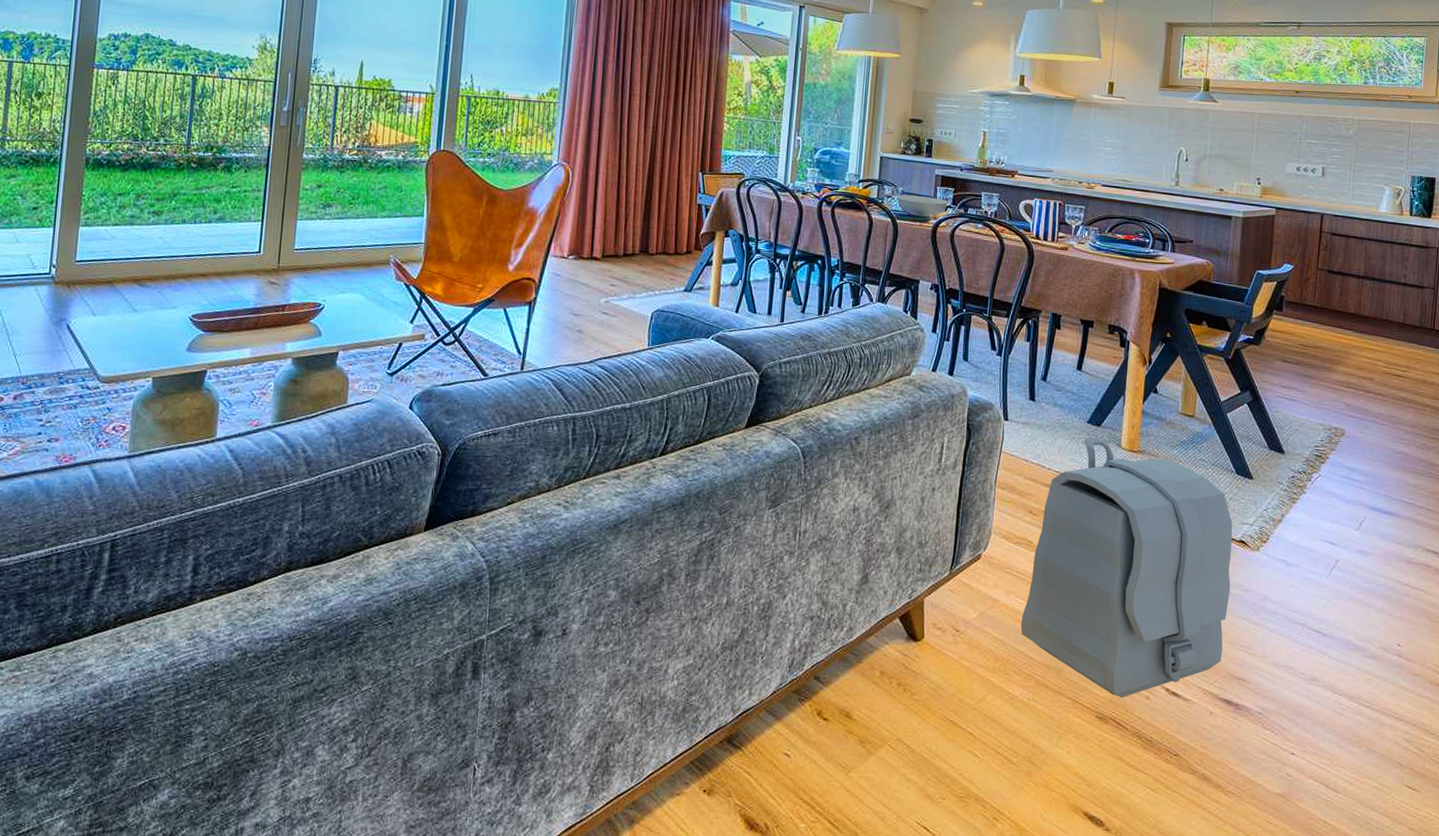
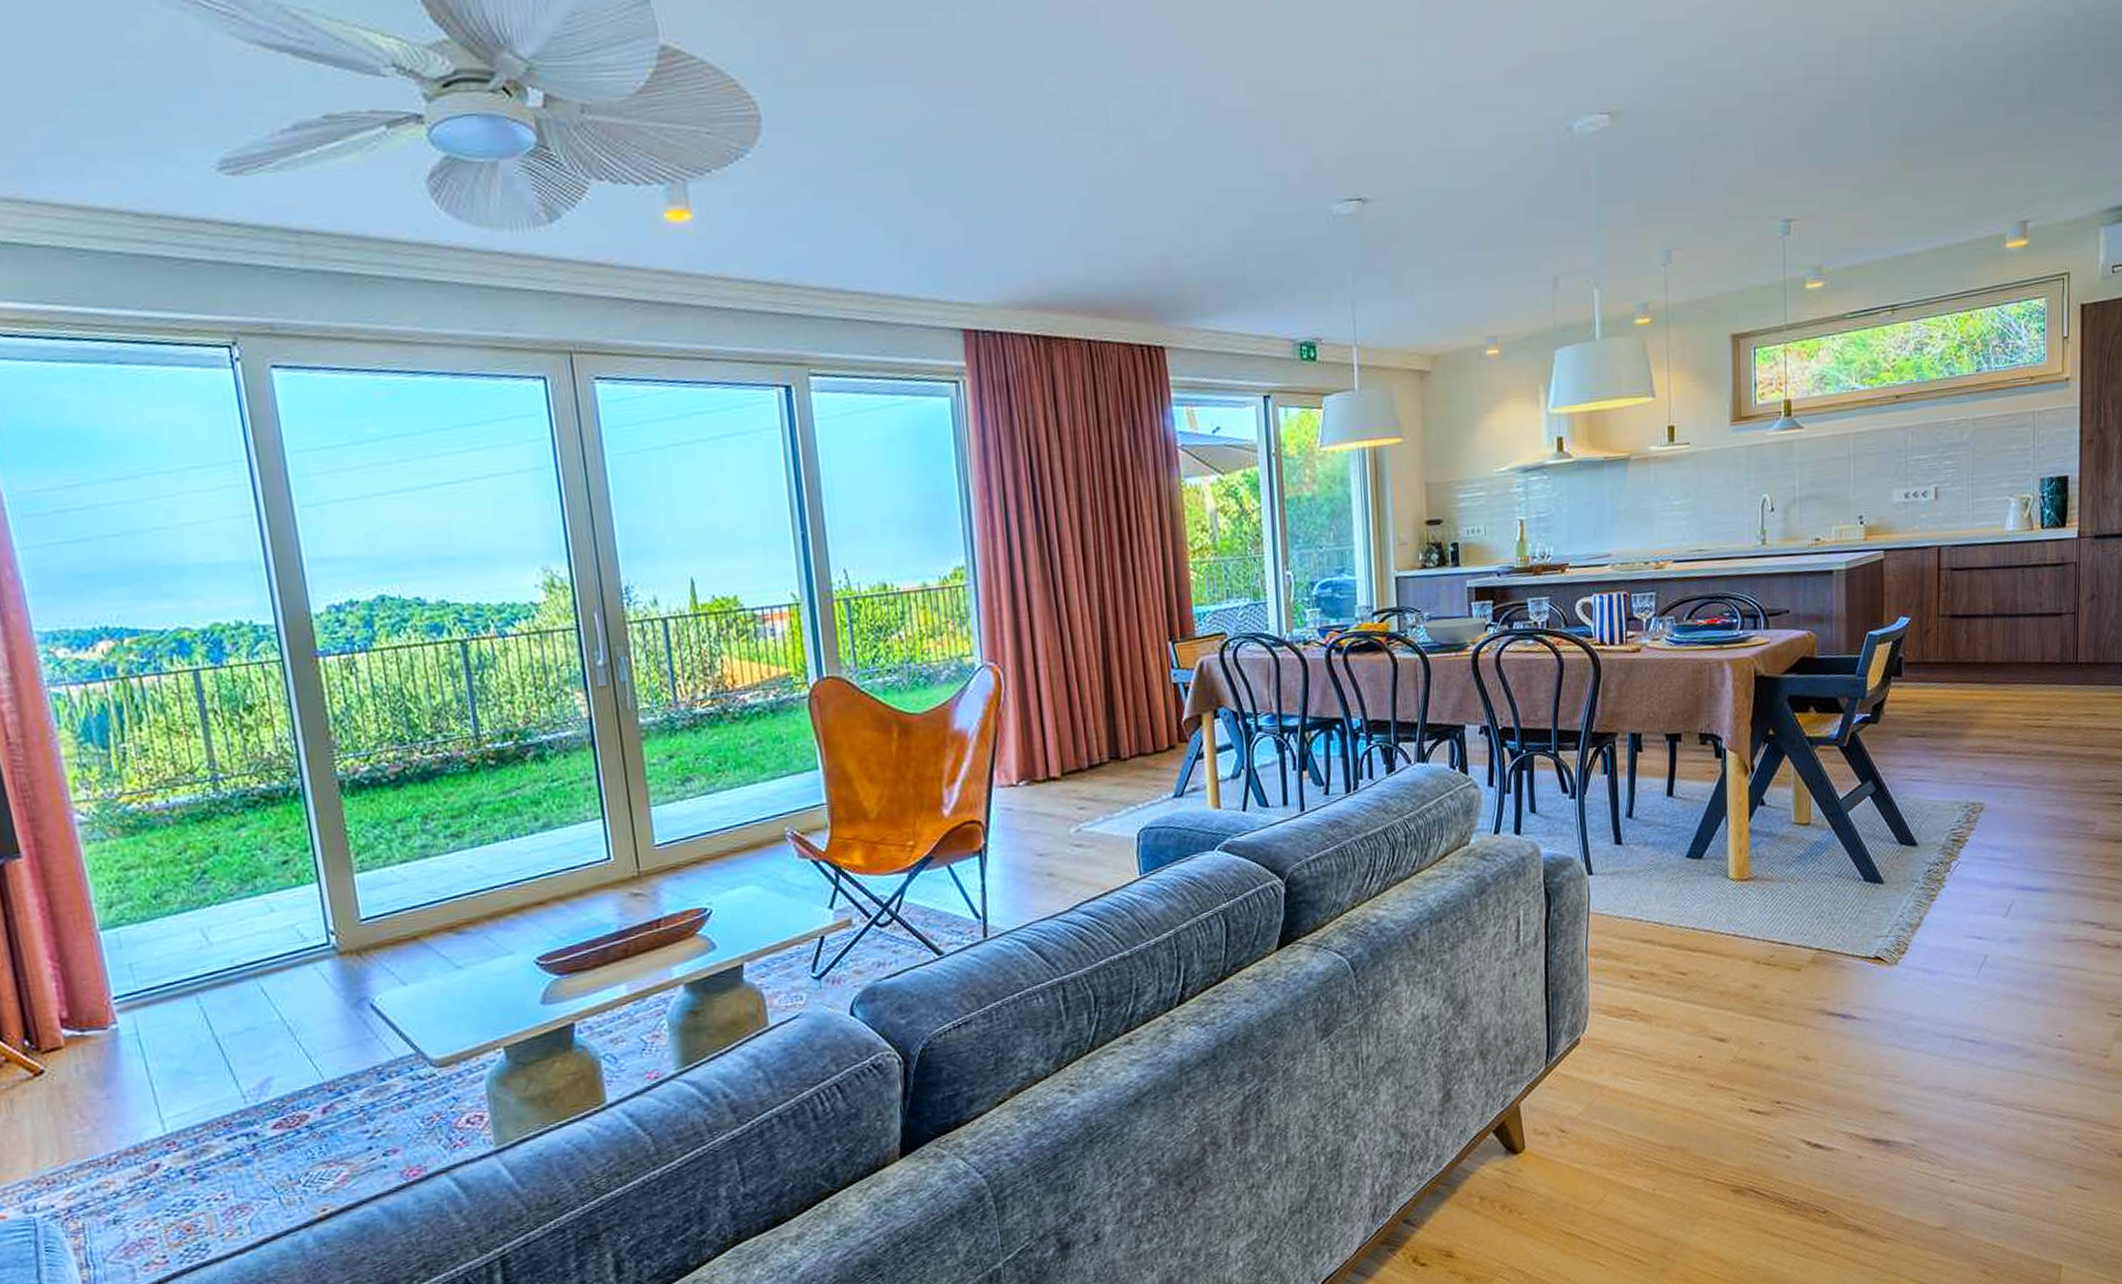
backpack: present [1020,436,1233,697] -> none [1635,872,1869,1164]

